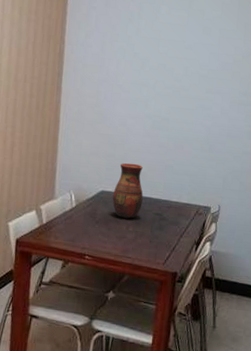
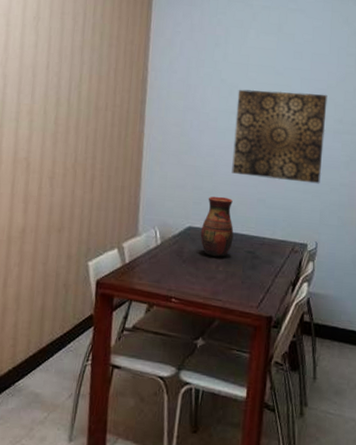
wall art: none [142,62,234,152] -> present [231,89,328,184]

